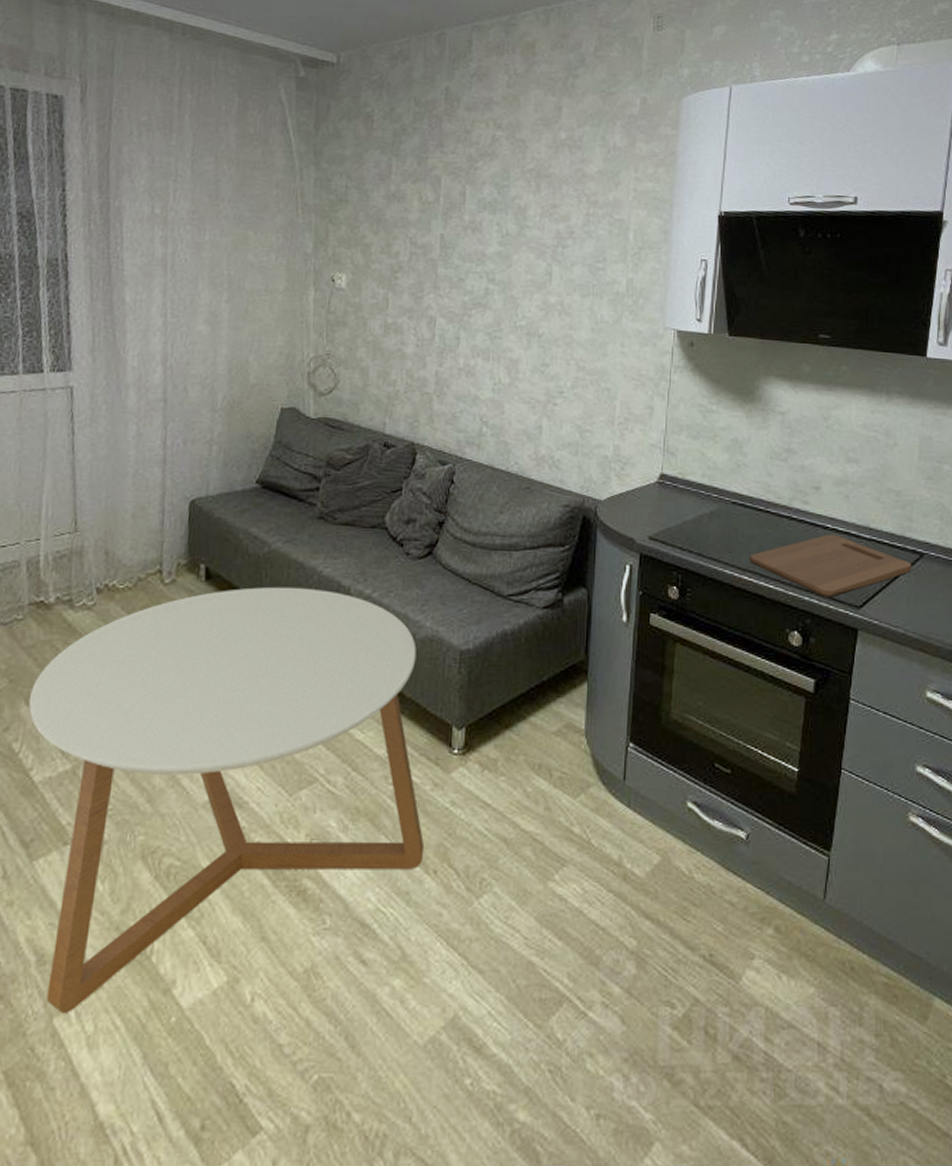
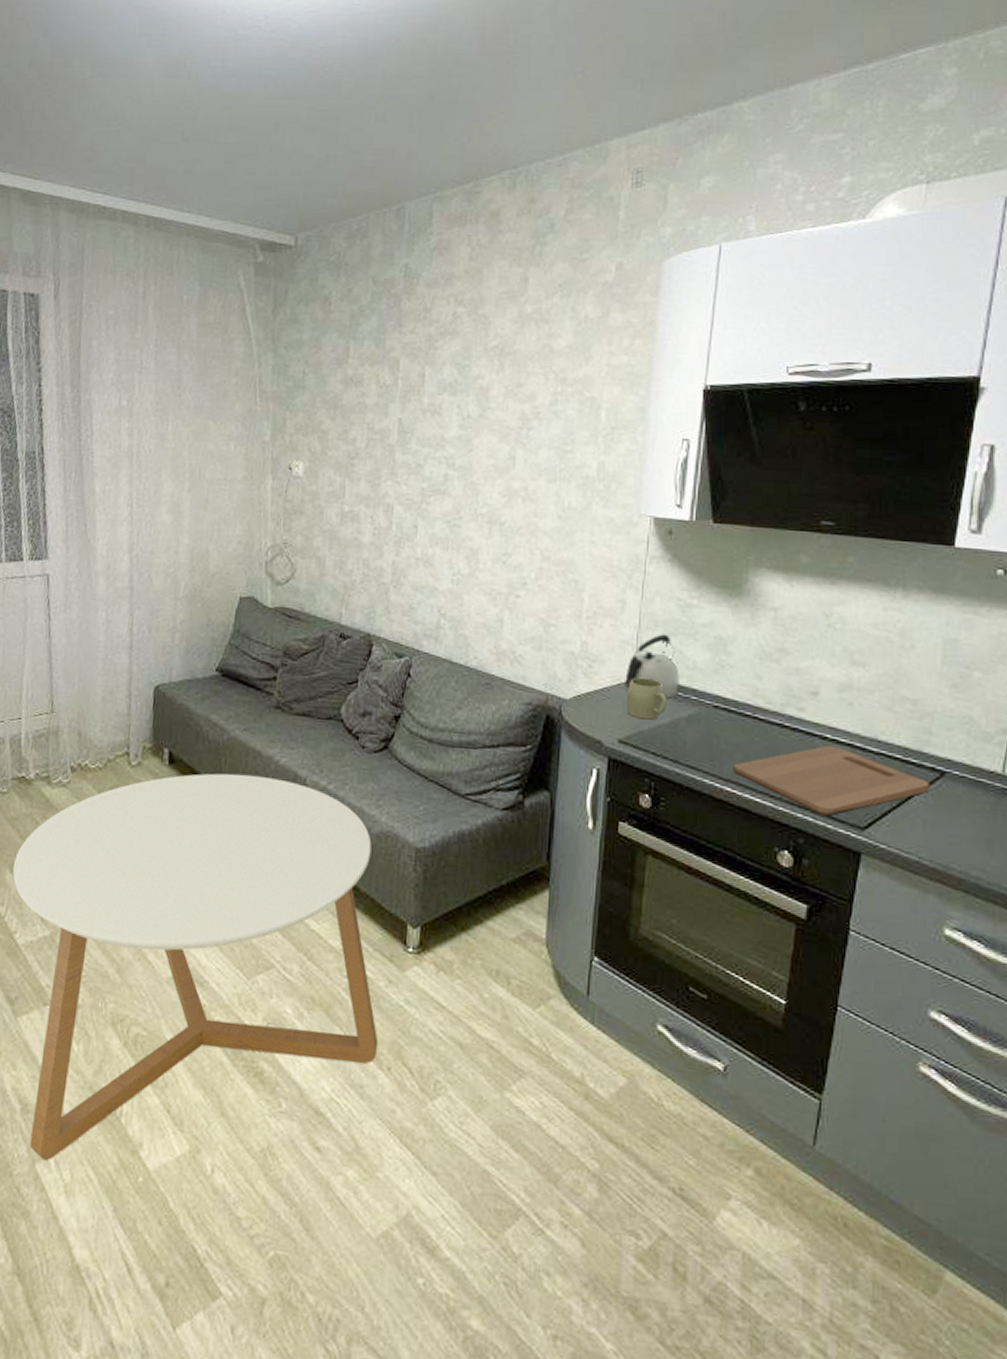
kettle: none [654,437,702,497] -> present [624,634,679,699]
mug: none [656,477,691,517] -> present [627,677,667,720]

